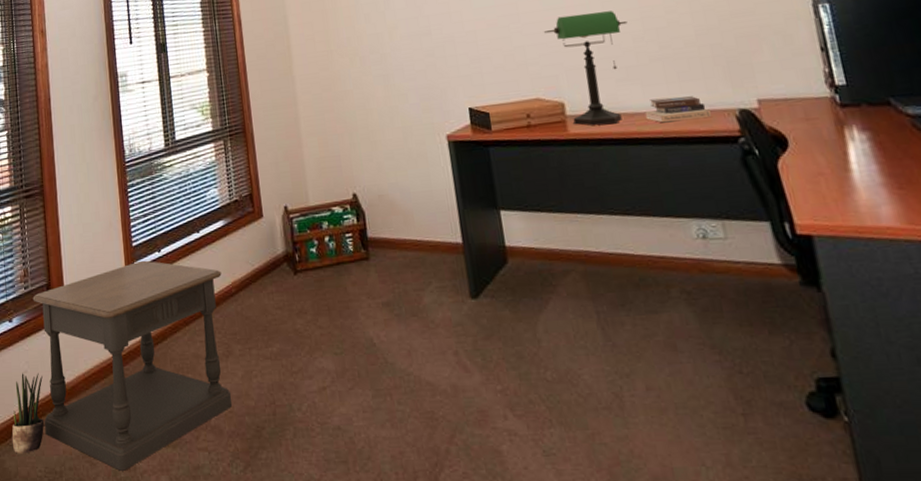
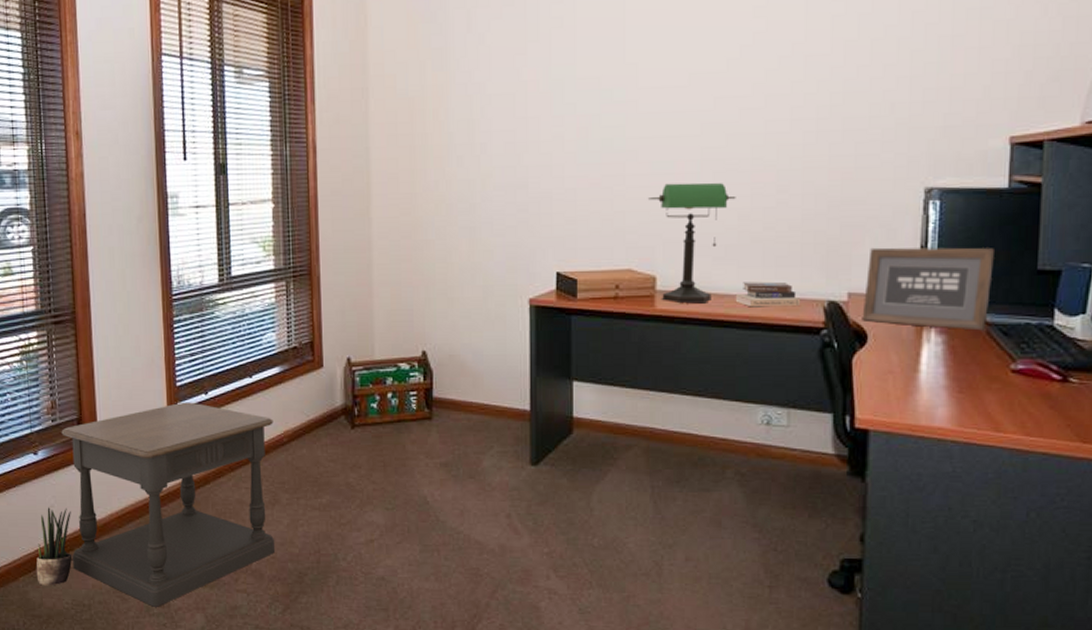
picture frame: none [770,42,911,127] -> present [862,247,994,331]

